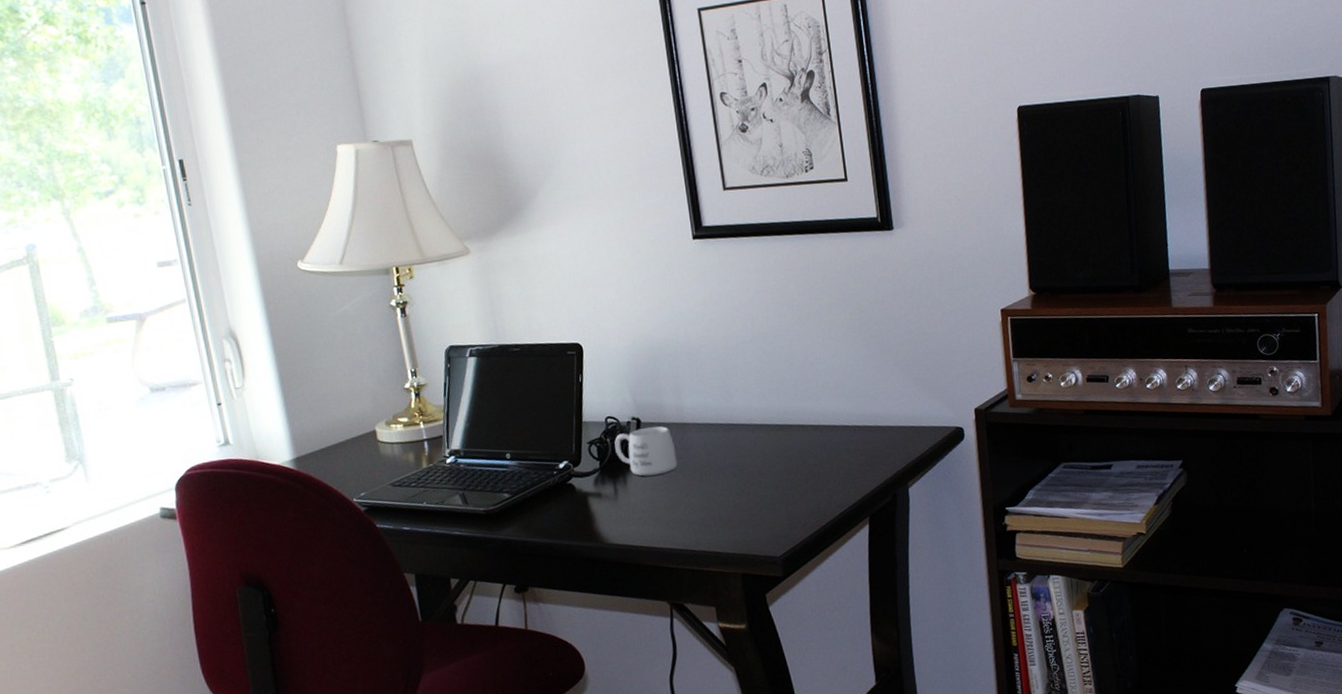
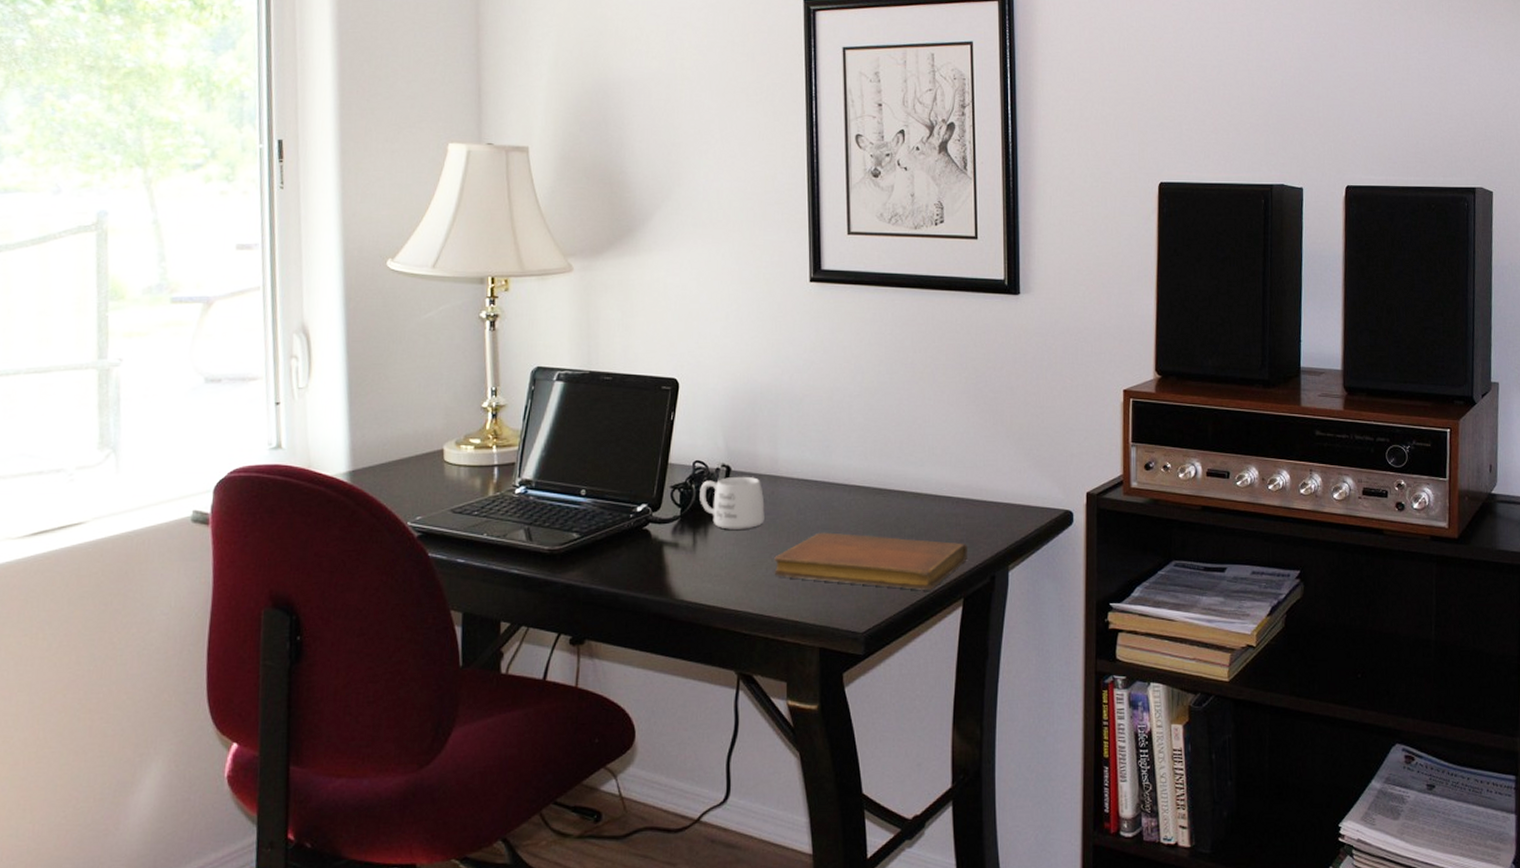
notebook: none [691,466,869,514] -> present [774,532,967,590]

